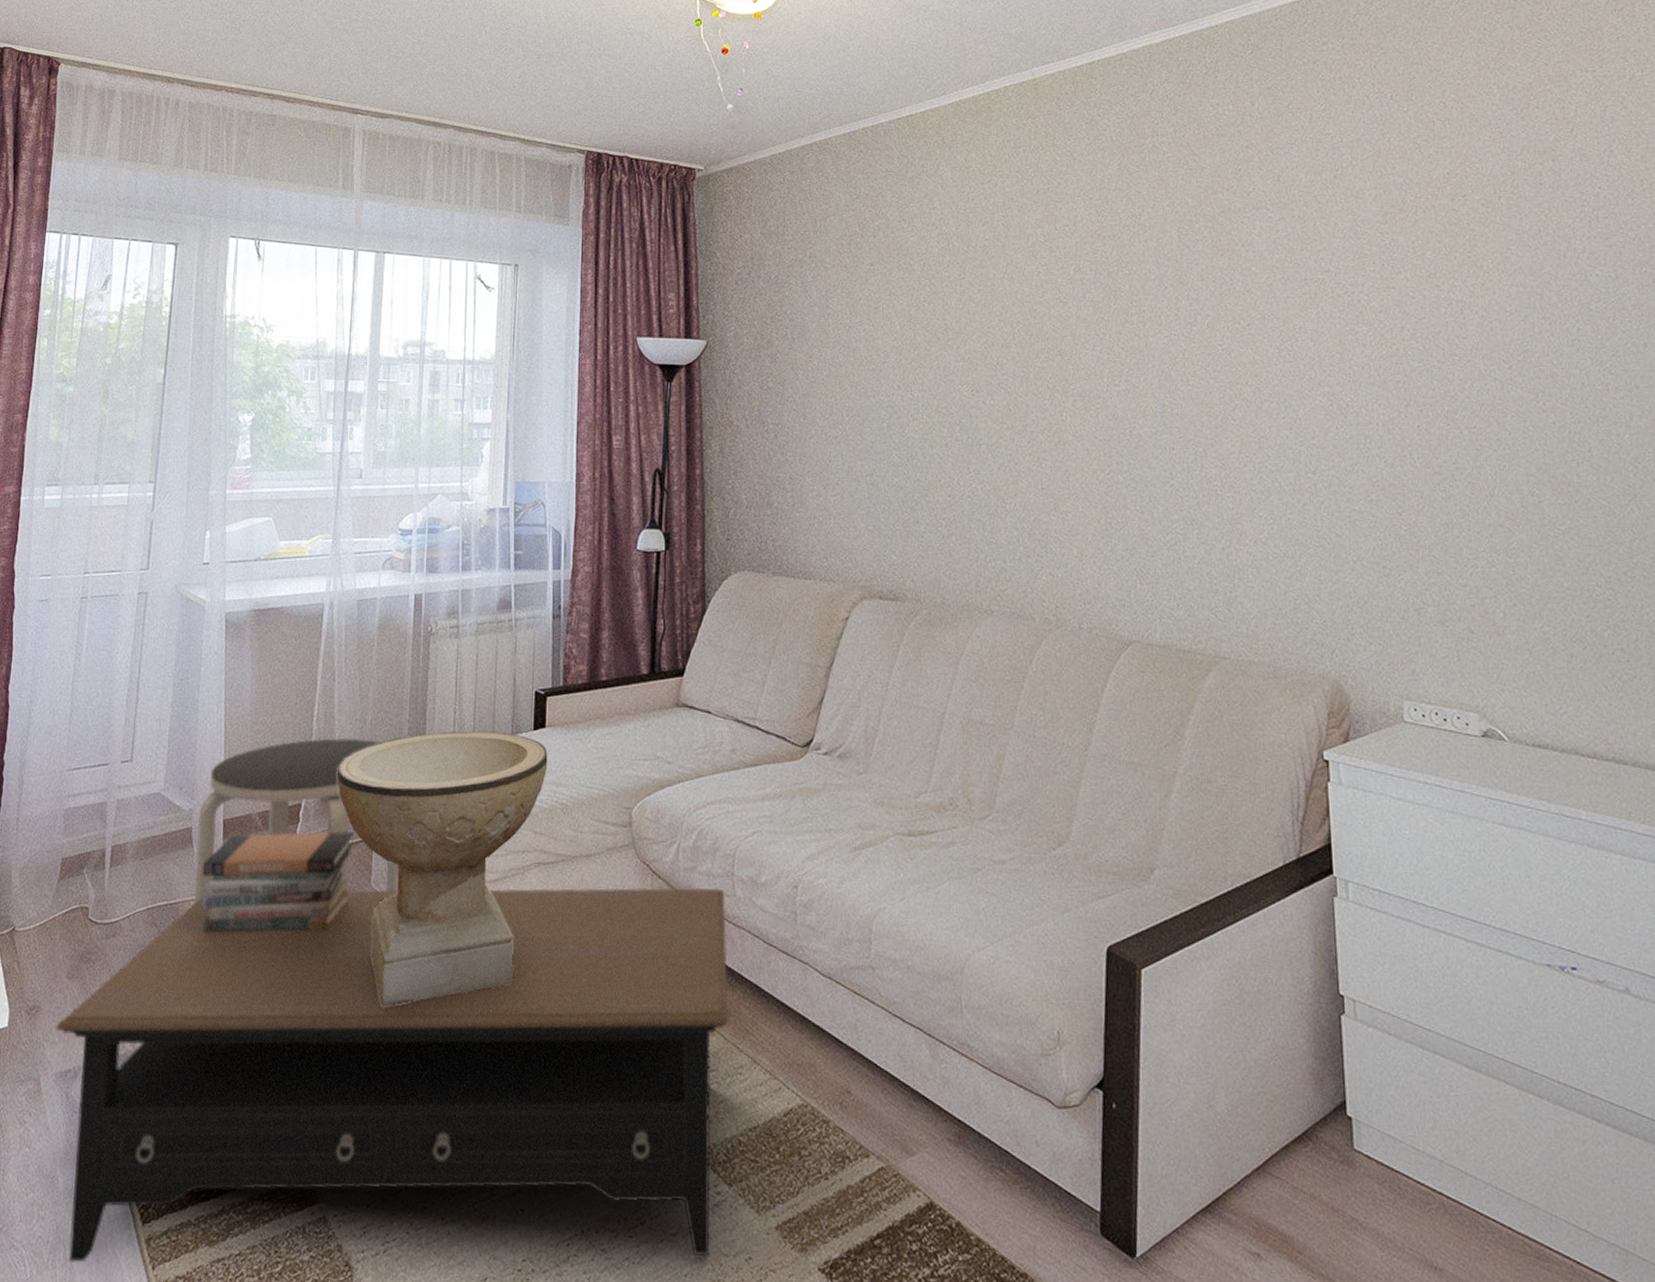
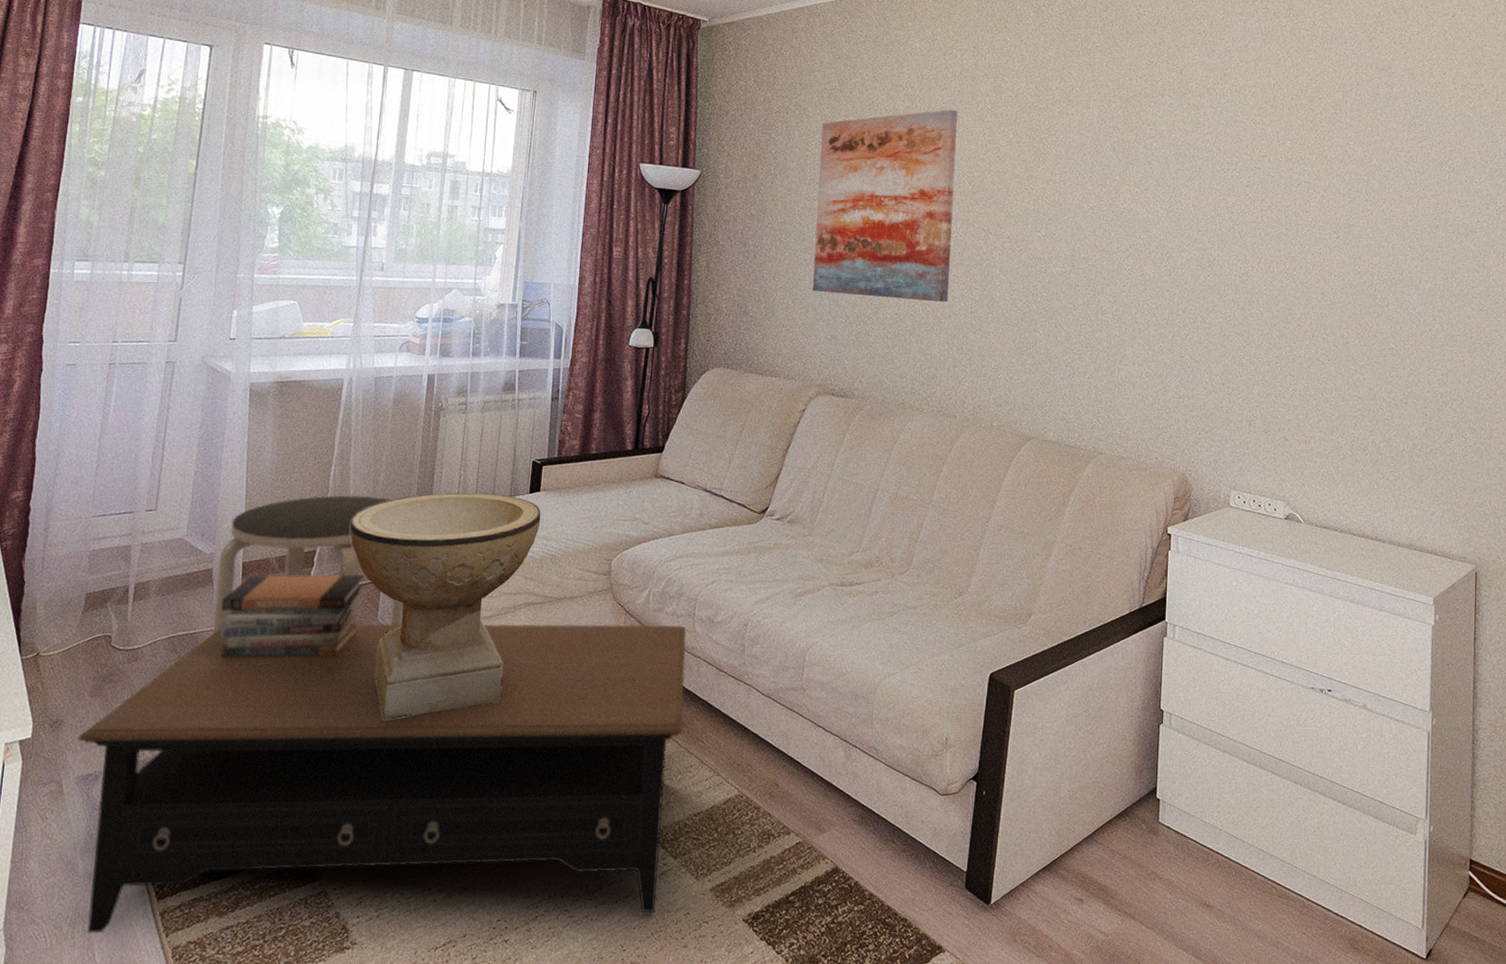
wall art: none [843,246,1012,479] -> present [812,109,958,303]

